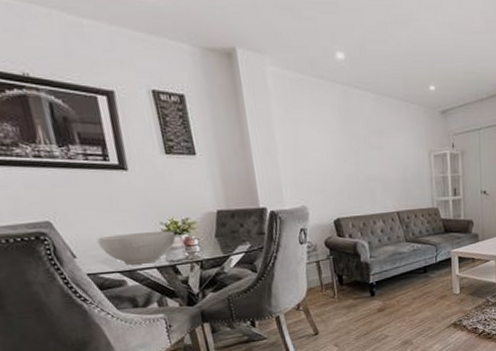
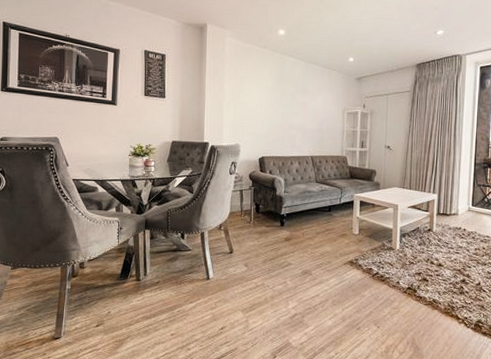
bowl: present [96,231,176,265] -> none [85,152,139,176]

